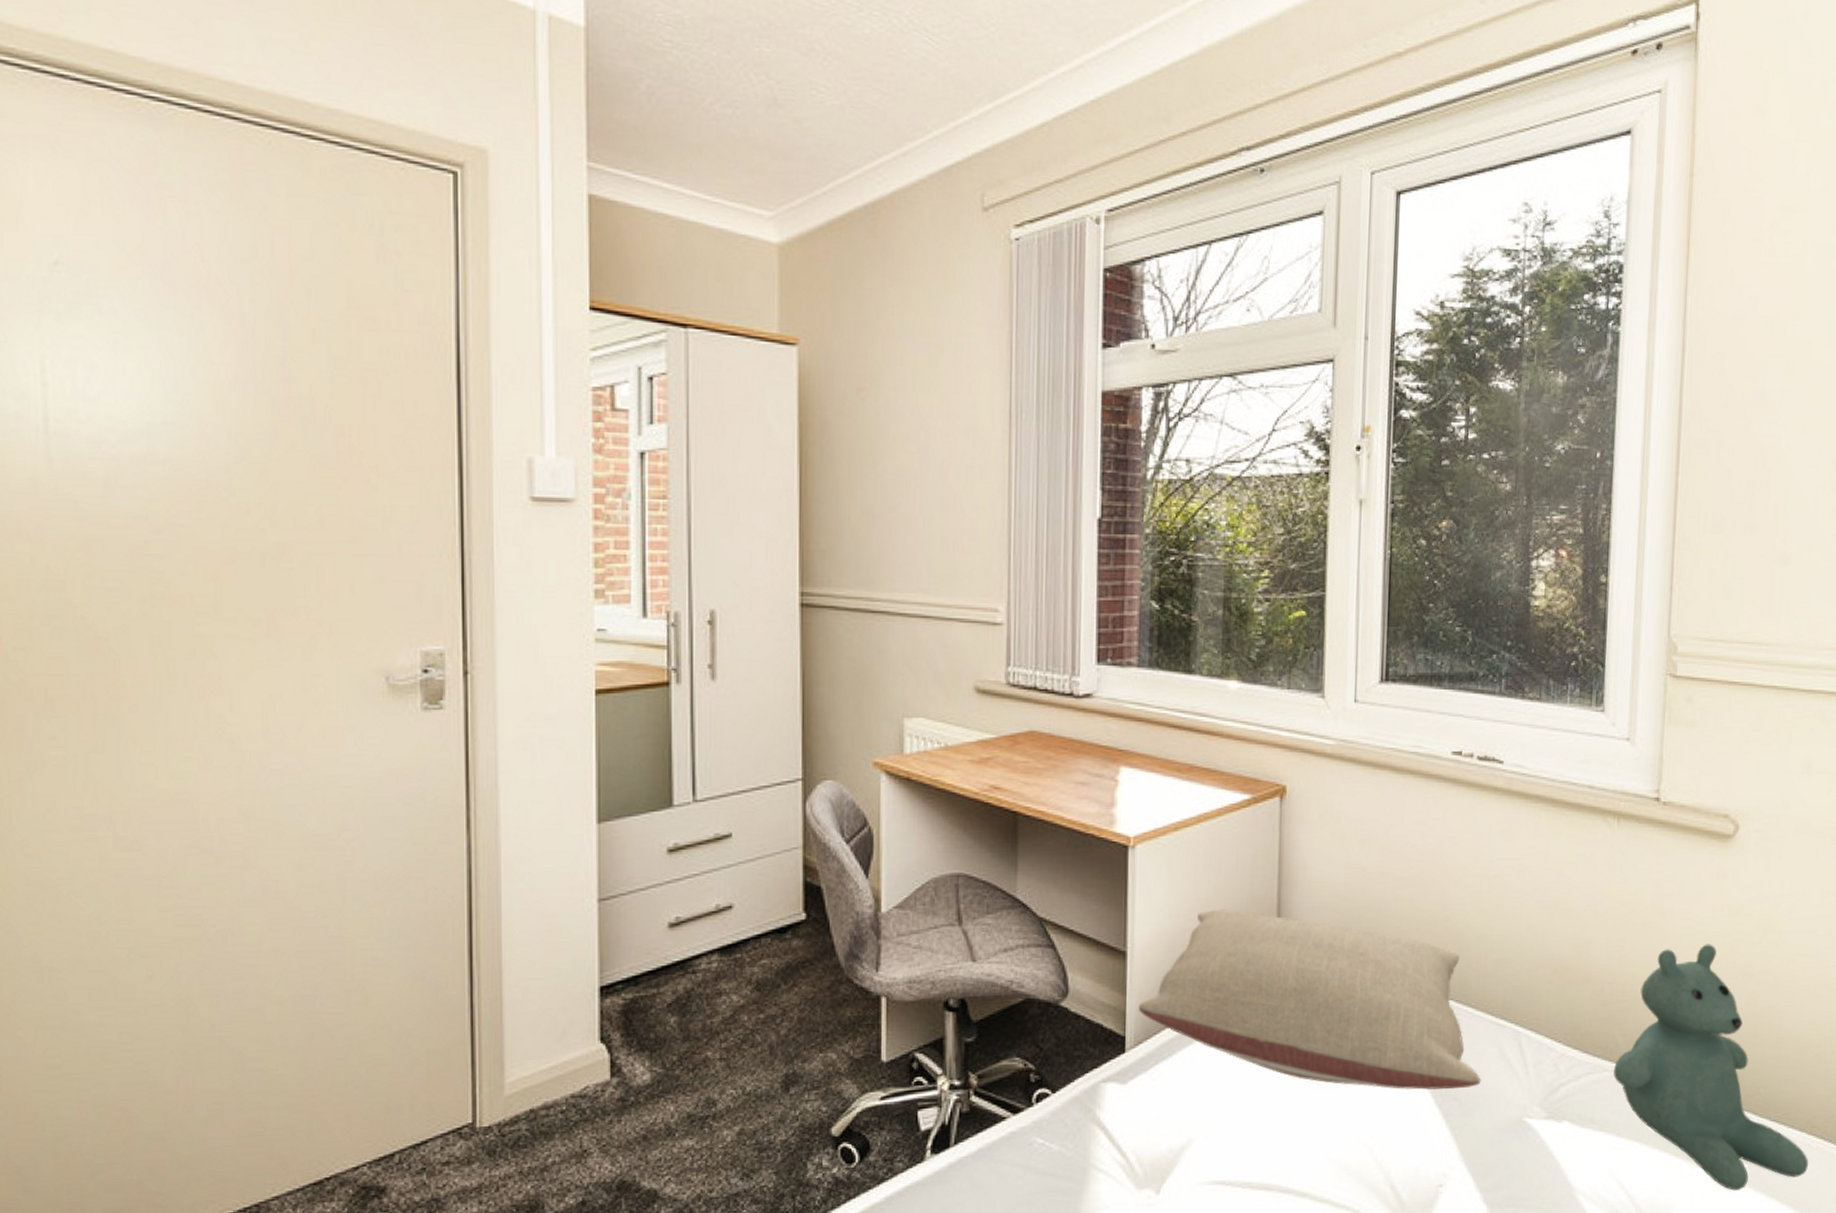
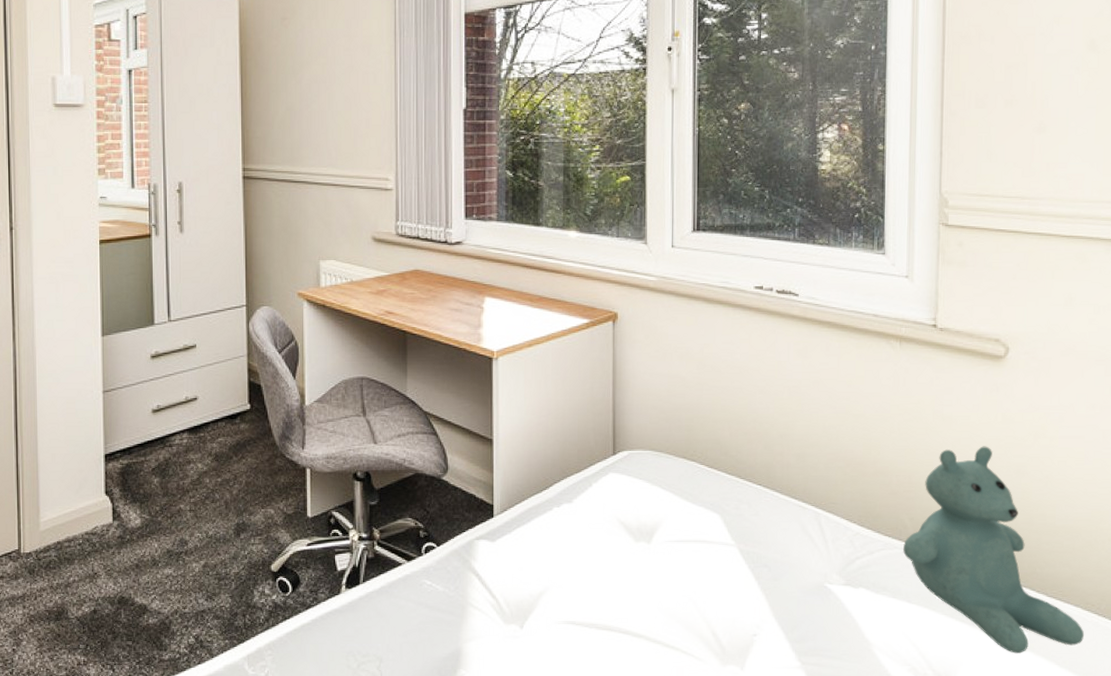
pillow: present [1139,909,1481,1090] -> none [504,408,787,558]

